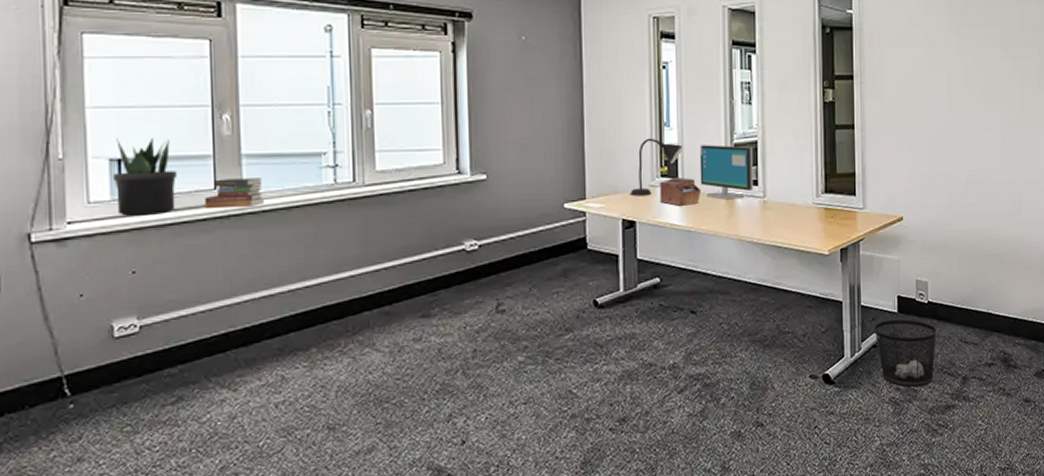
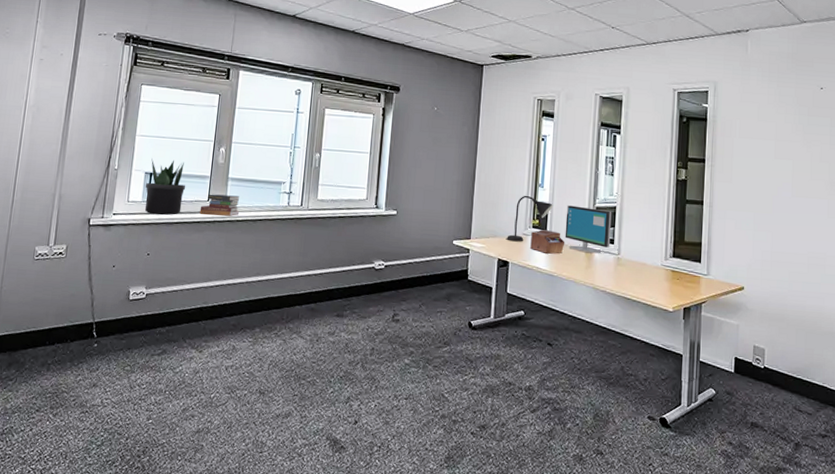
waste bin: present [874,319,937,387] -> none [710,377,771,445]

